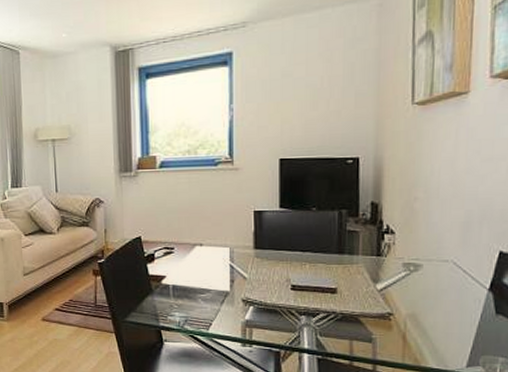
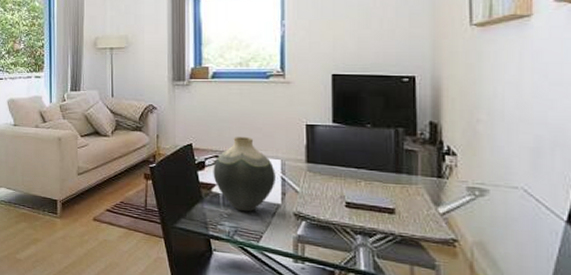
vase: none [162,227,224,301] -> present [213,137,275,212]

